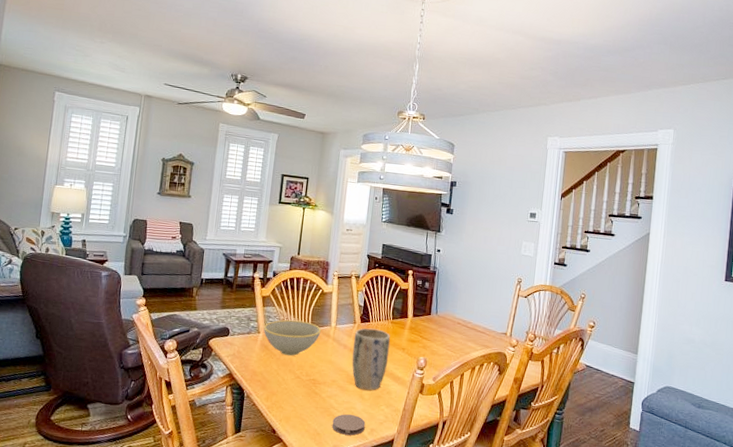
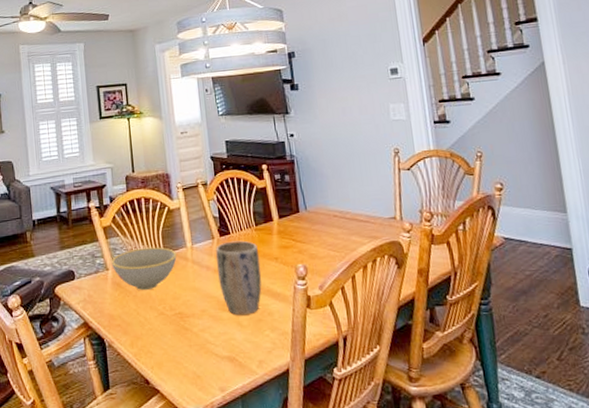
coaster: present [332,414,366,436] -> none [212,347,252,373]

